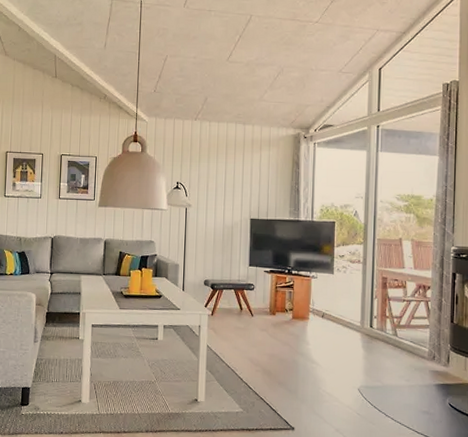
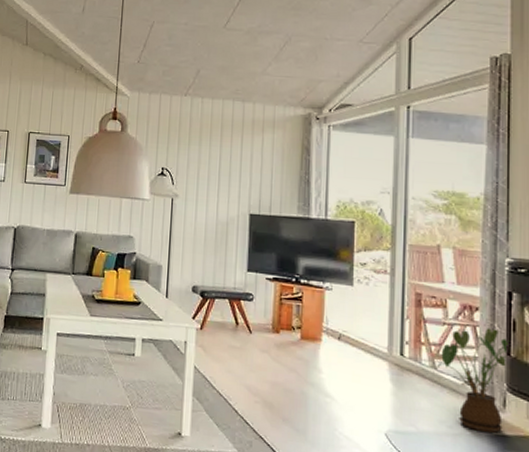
house plant: none [397,302,453,383] -> present [436,328,510,434]

